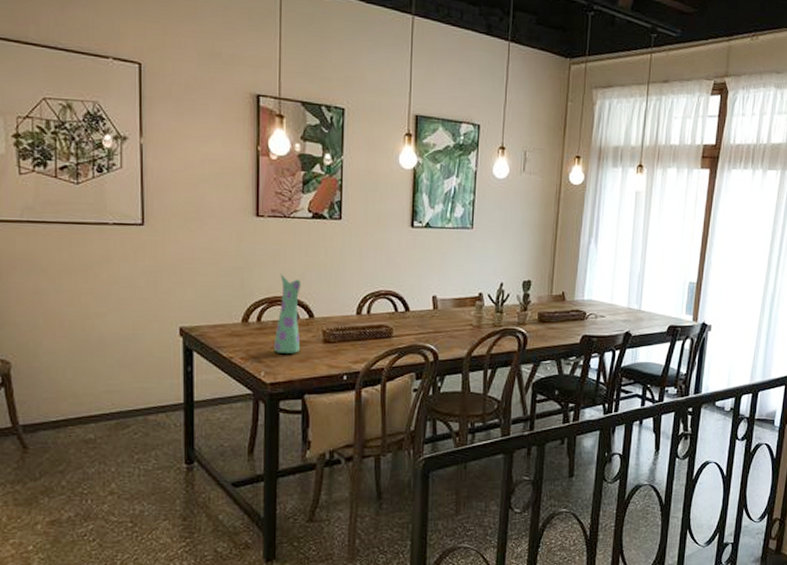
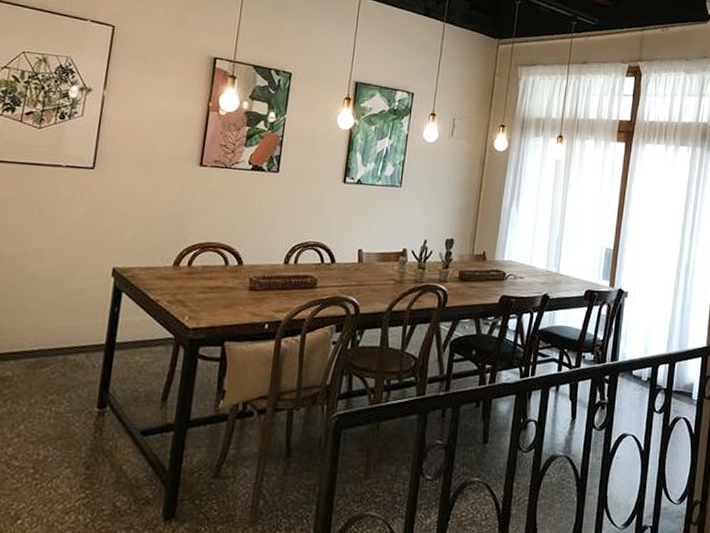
vase: present [274,274,301,354] -> none [201,221,234,300]

